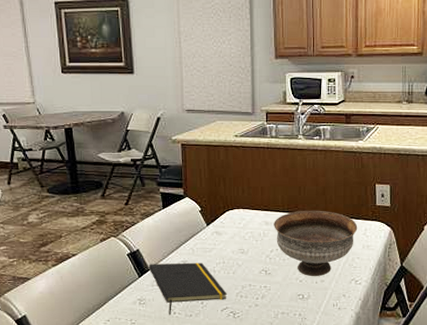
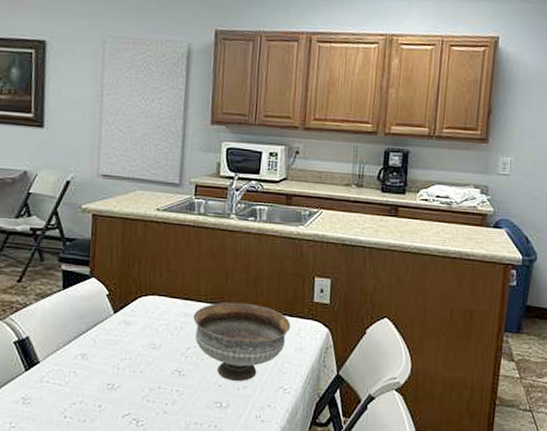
notepad: present [148,262,227,316] -> none [38,355,131,420]

